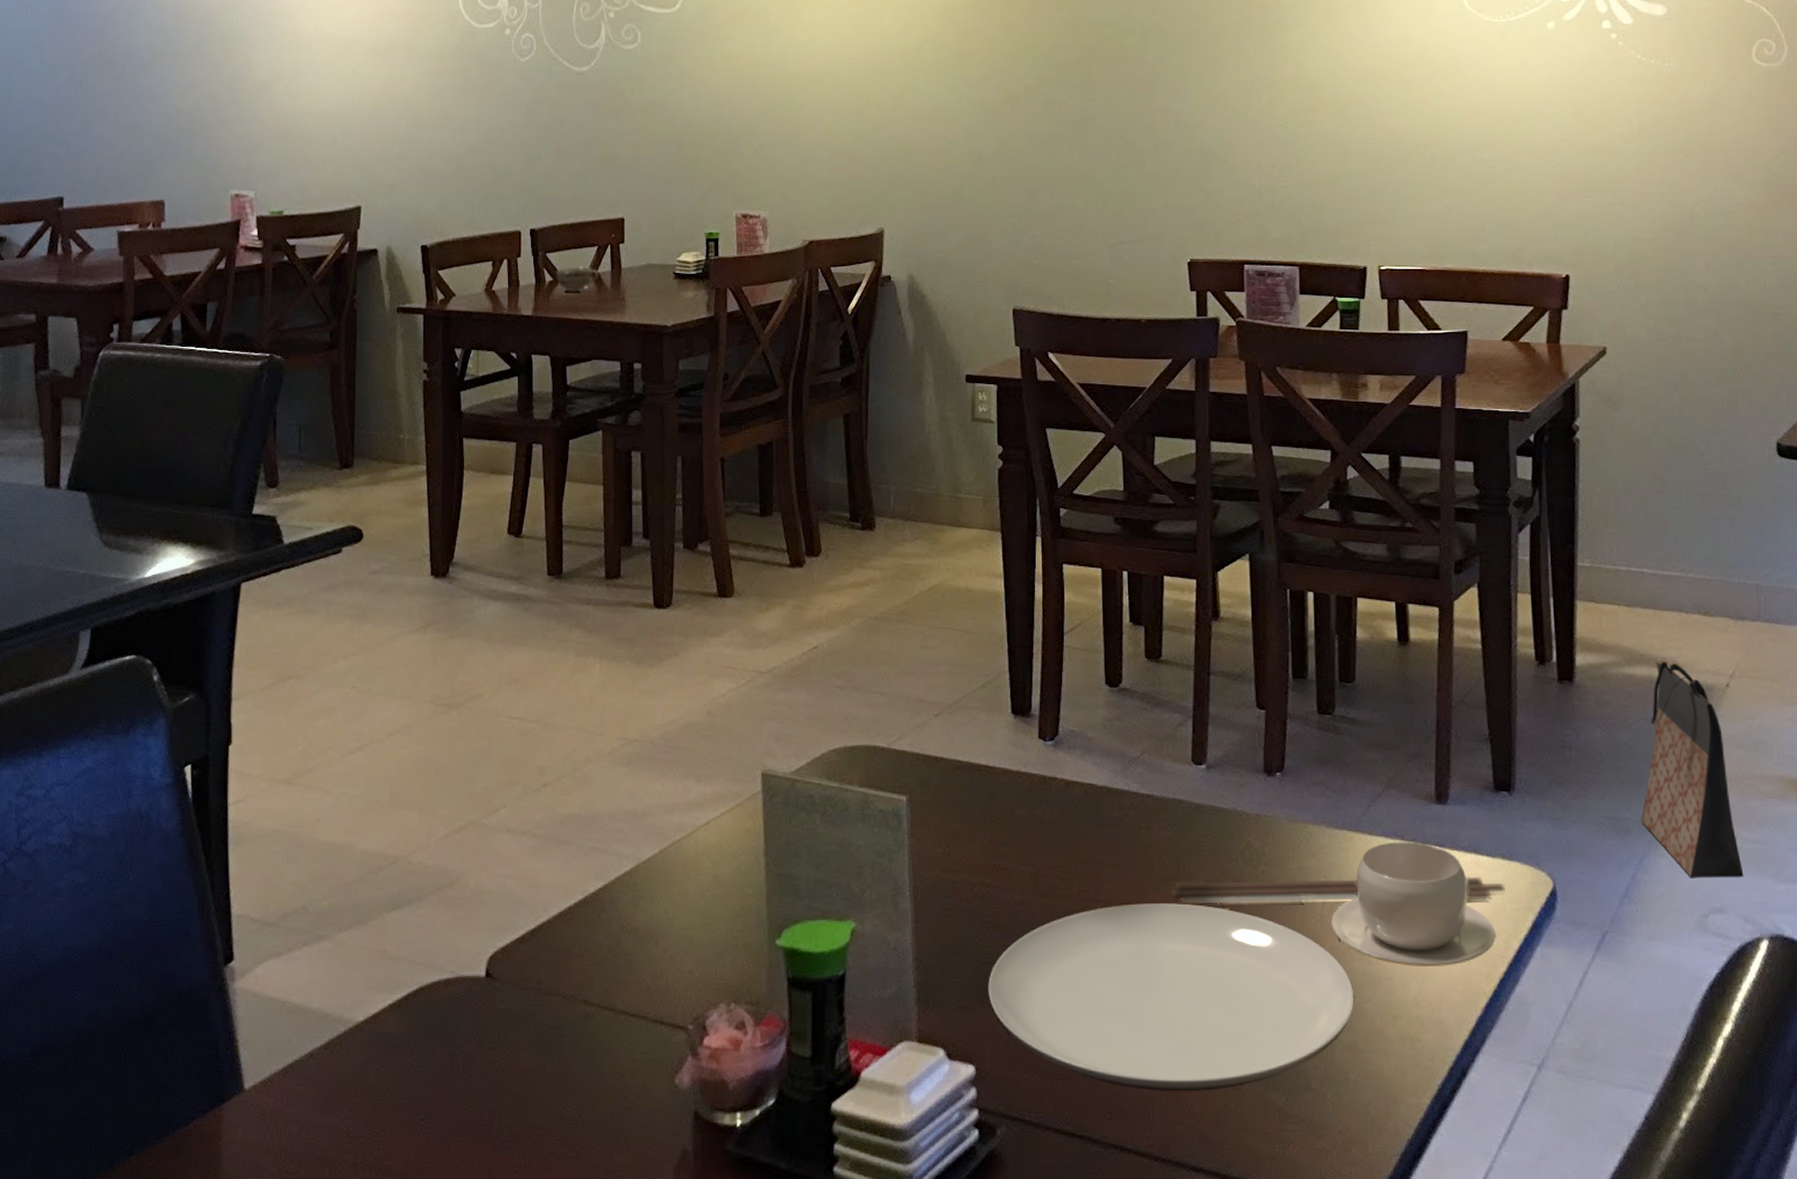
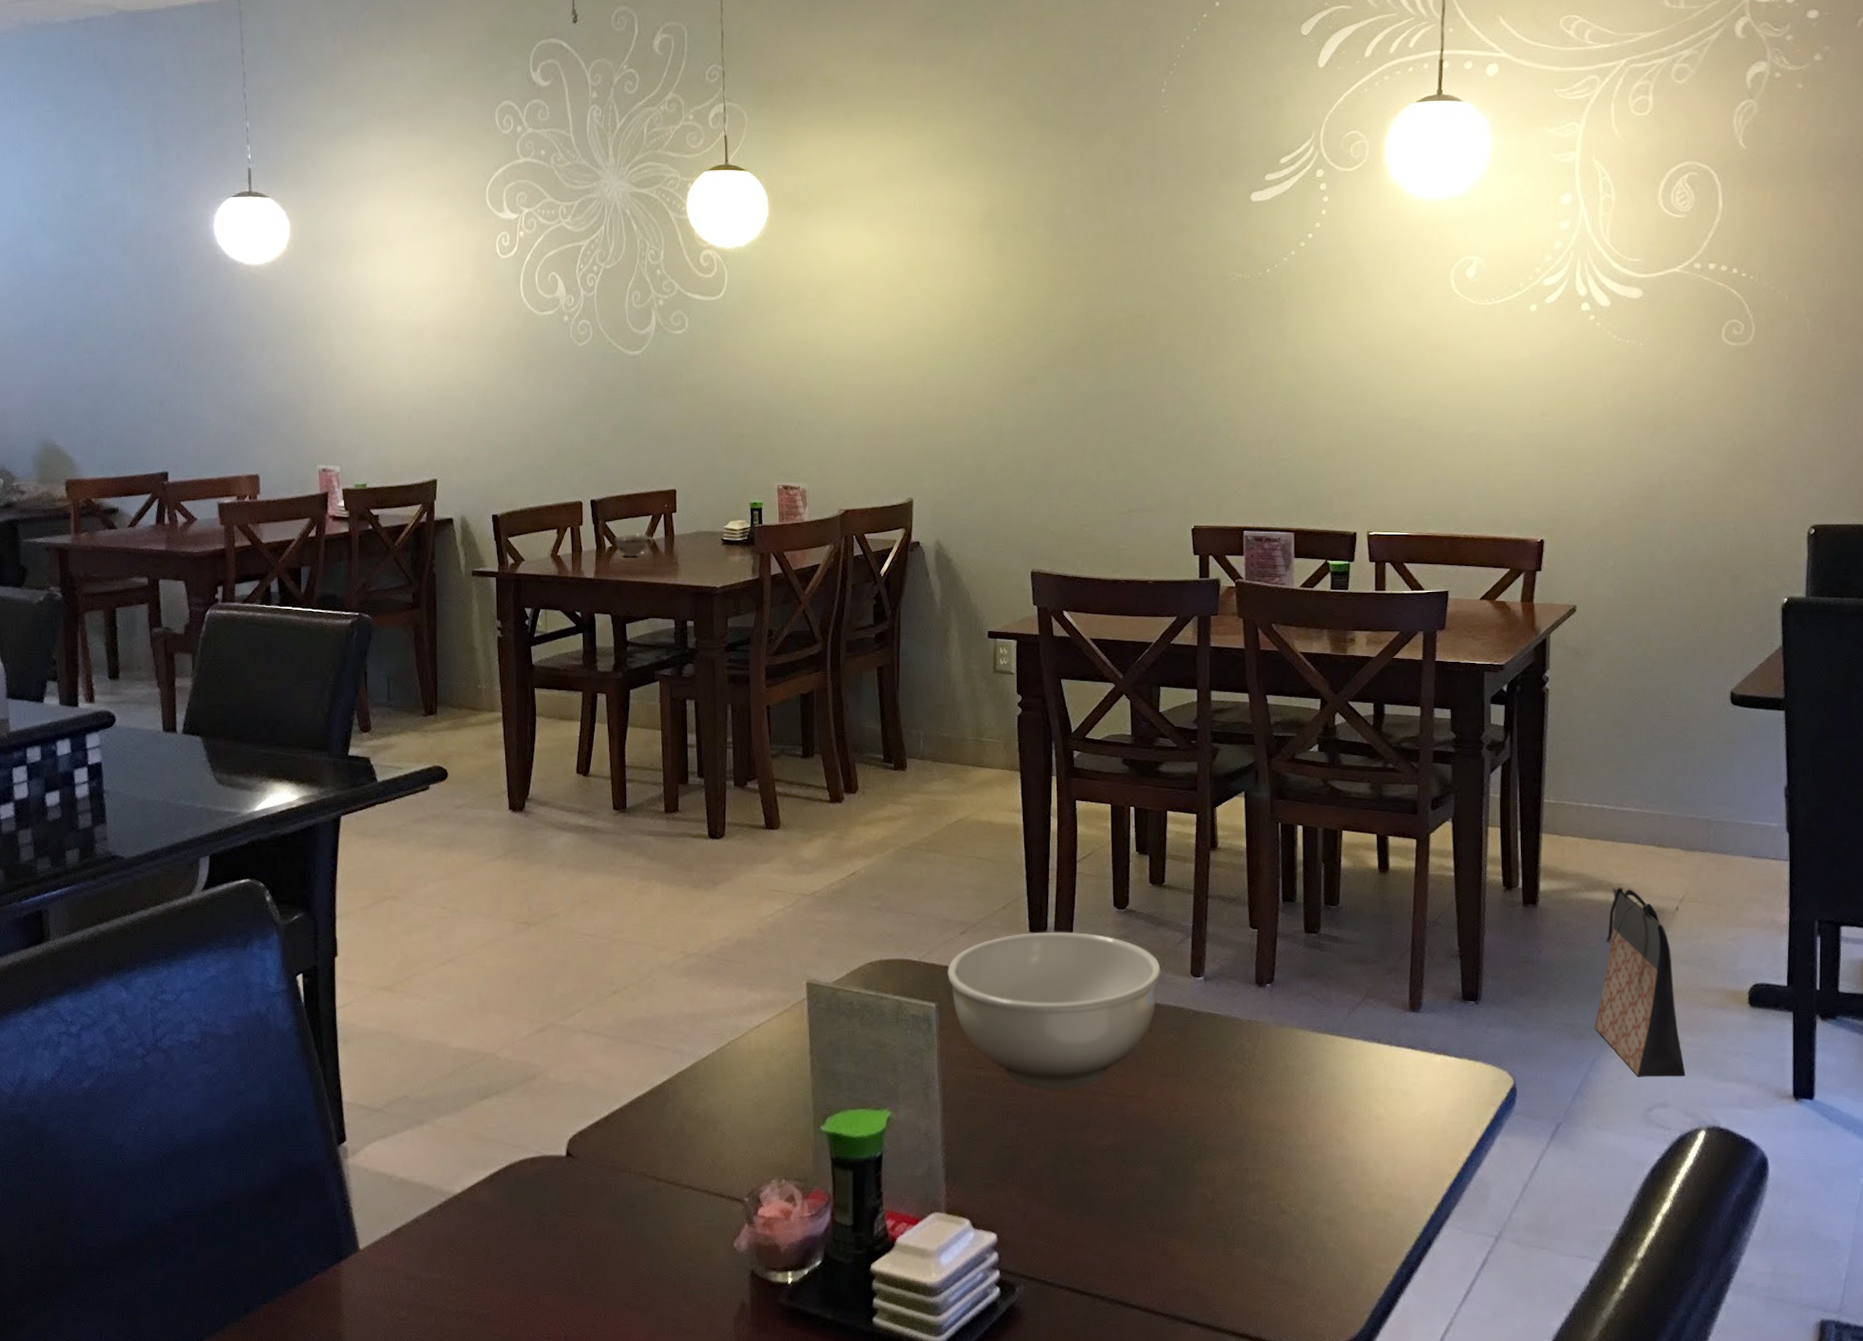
soup bowl: none [919,713,1160,898] -> present [946,931,1162,1091]
plate: present [988,903,1355,1091] -> none [1008,1096,1333,1256]
chopsticks: present [1171,876,1505,904] -> none [1171,1074,1470,1098]
teacup: present [1331,842,1496,966] -> none [1314,1044,1461,1152]

